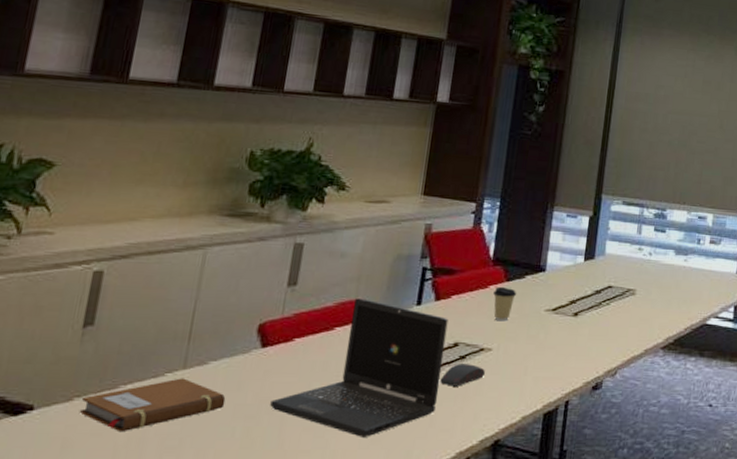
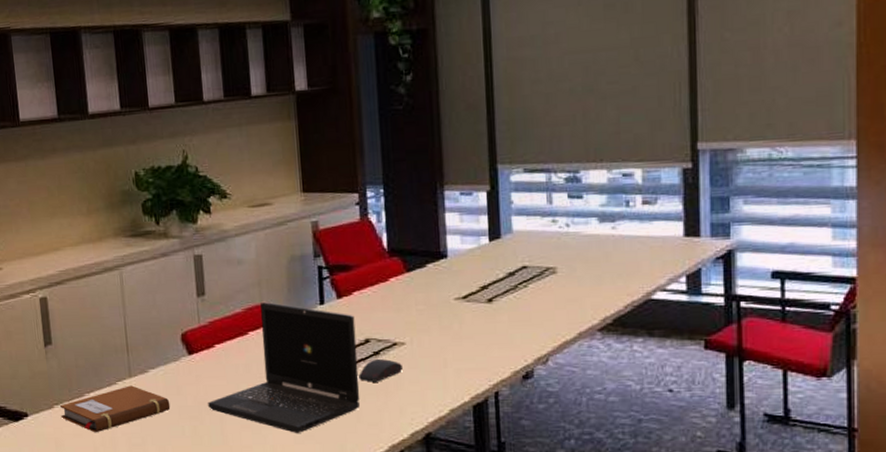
coffee cup: present [493,286,517,322] -> none [395,278,421,314]

